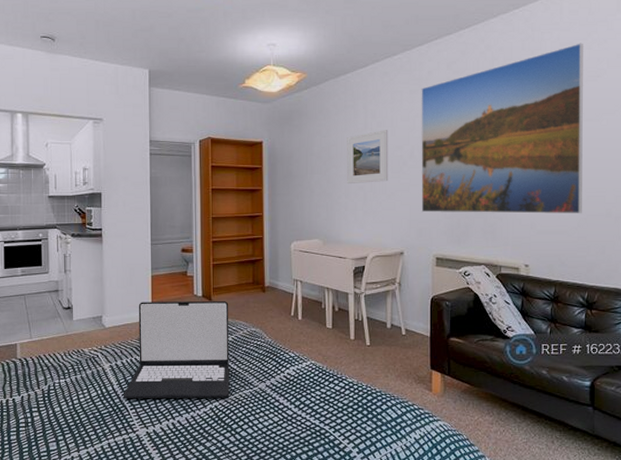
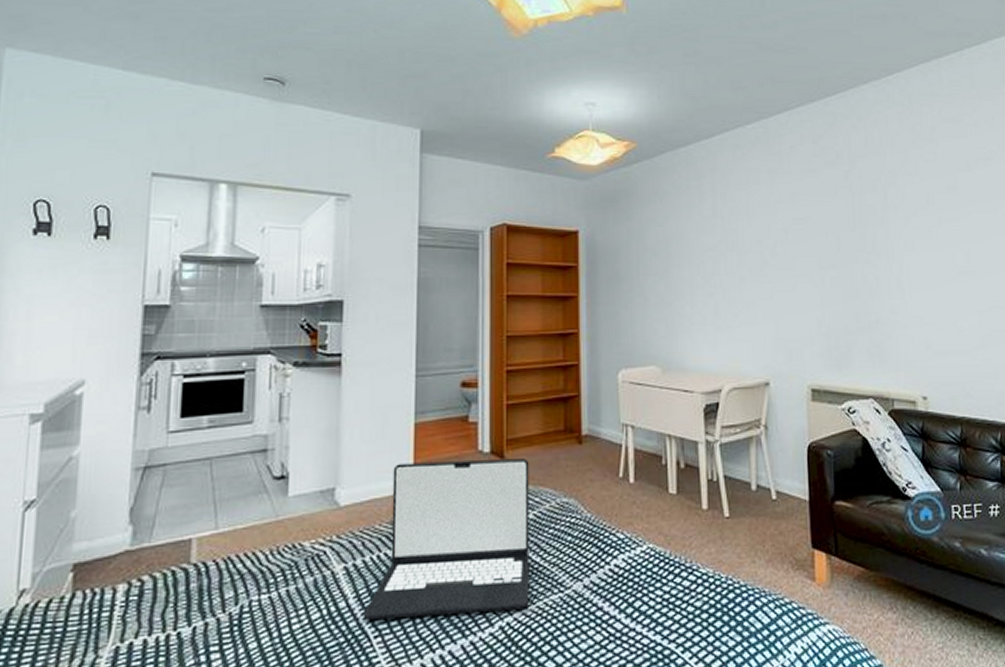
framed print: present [347,130,389,183] -> none [690,218,746,289]
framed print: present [421,43,583,214] -> none [782,118,985,330]

